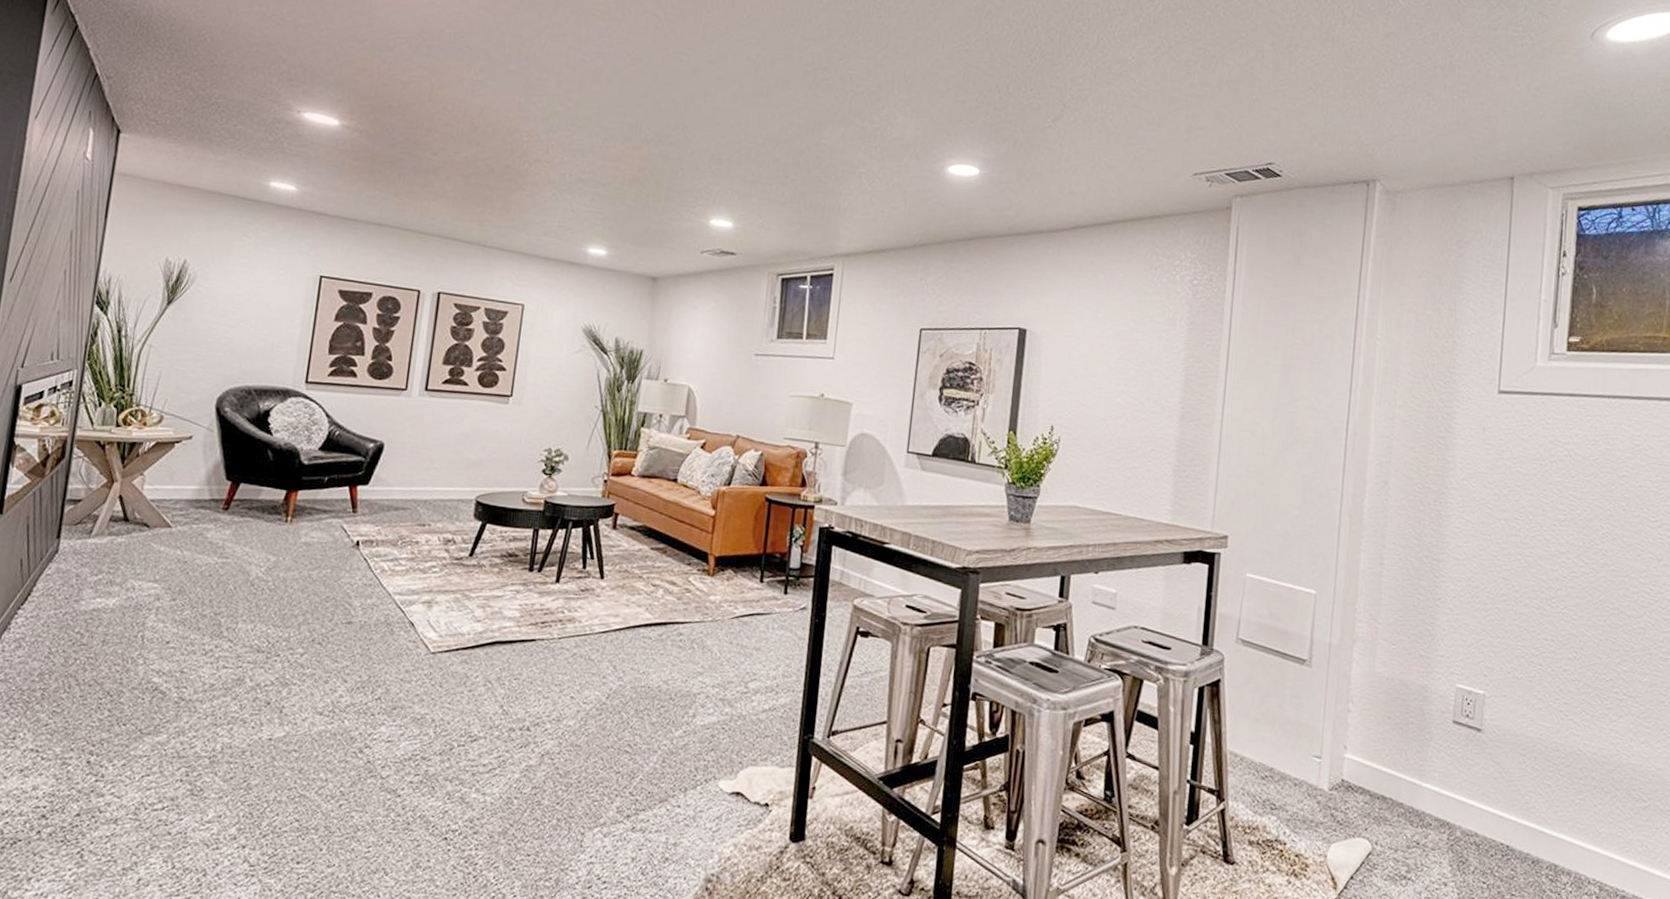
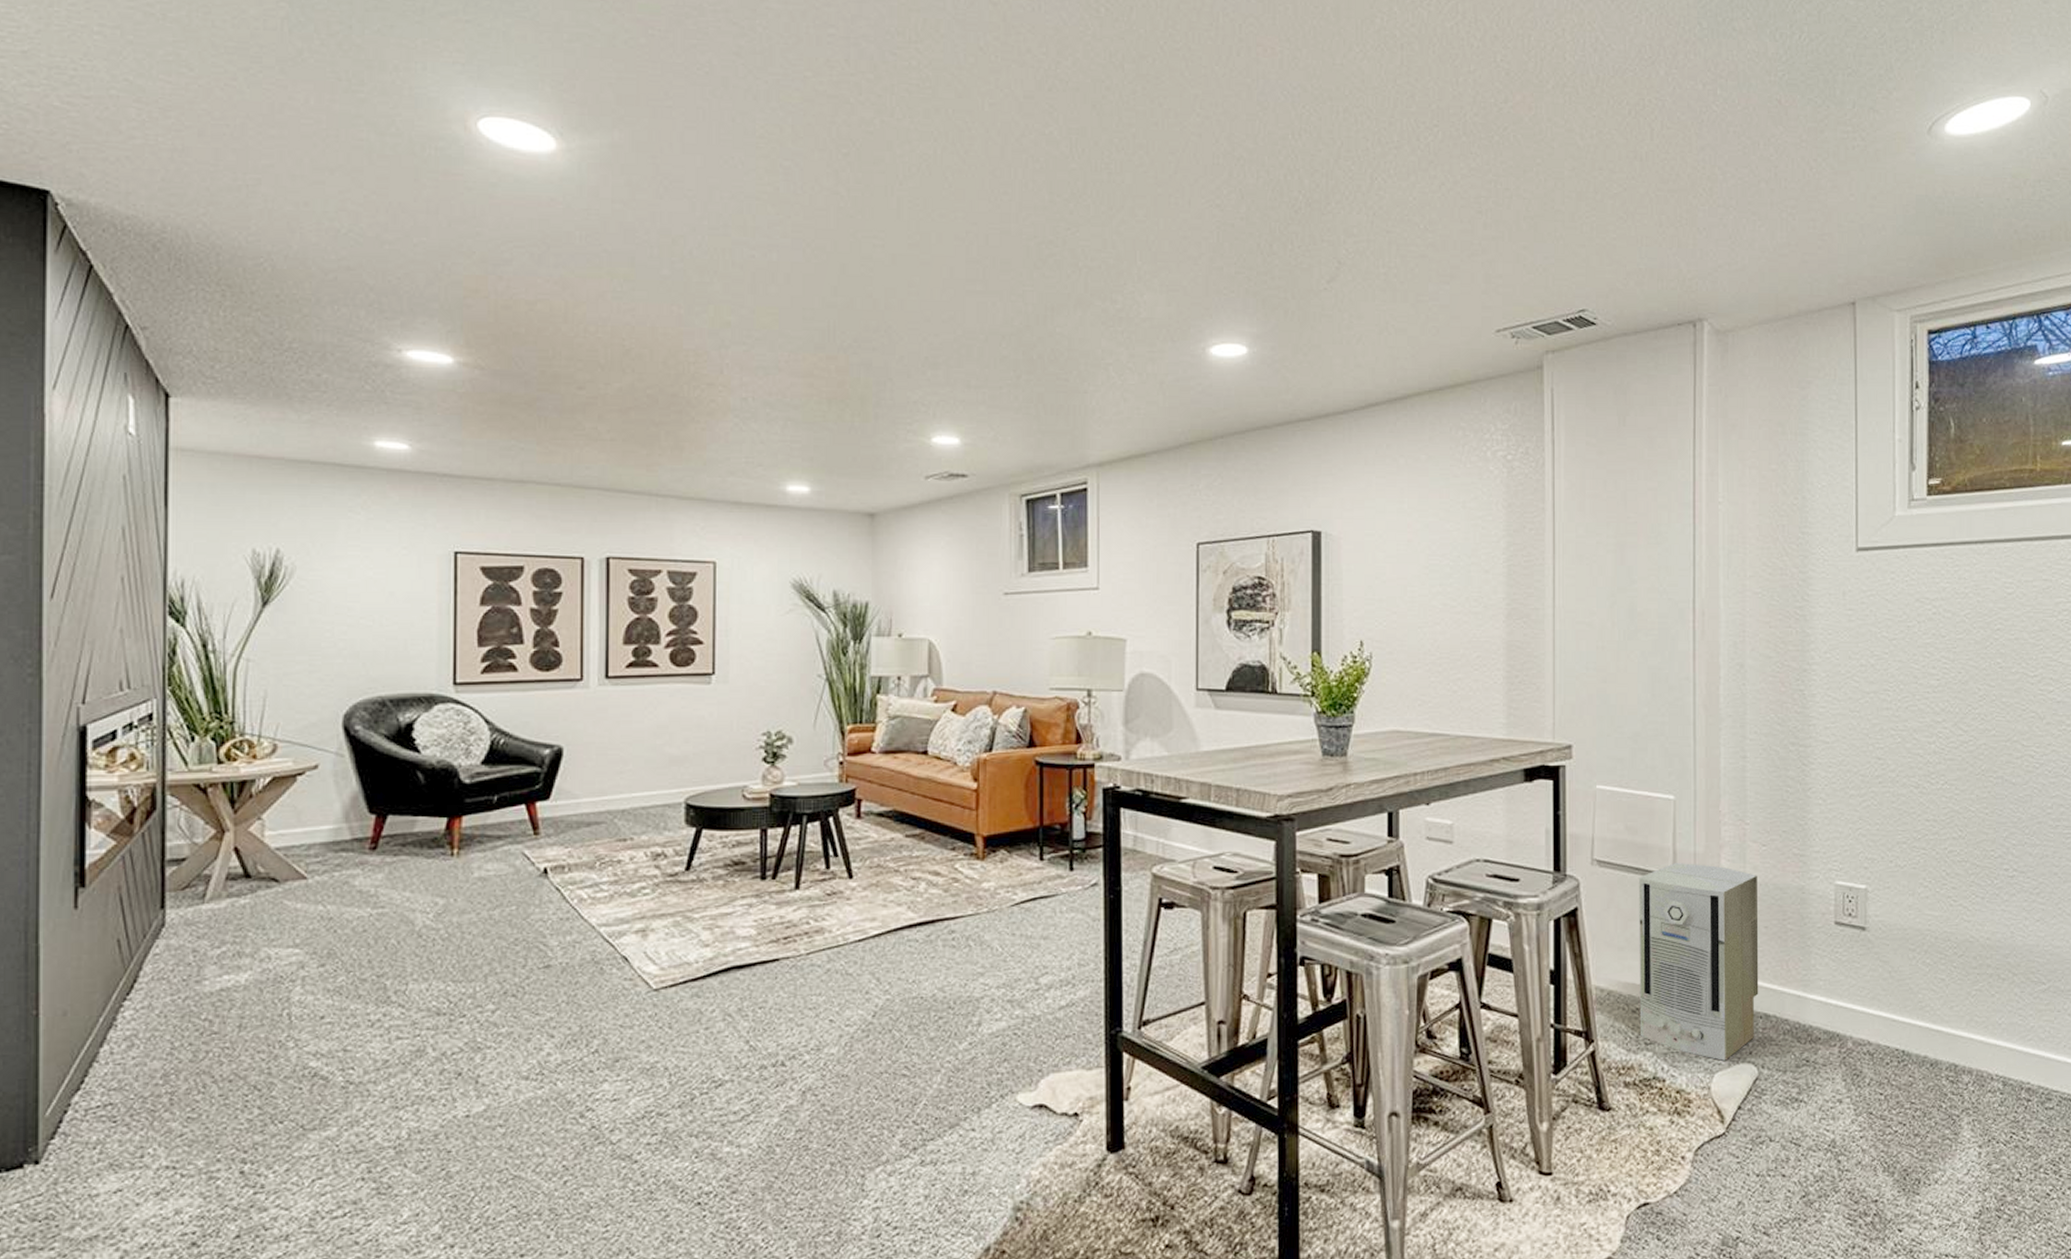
air purifier: none [1266,650,1385,833] -> present [1639,863,1759,1061]

